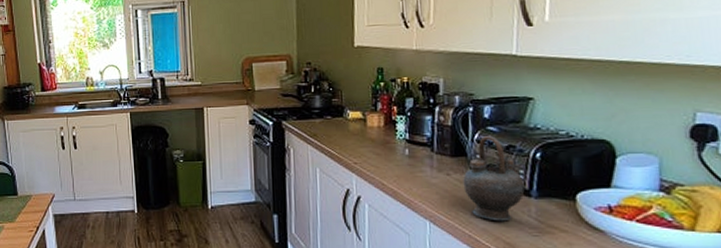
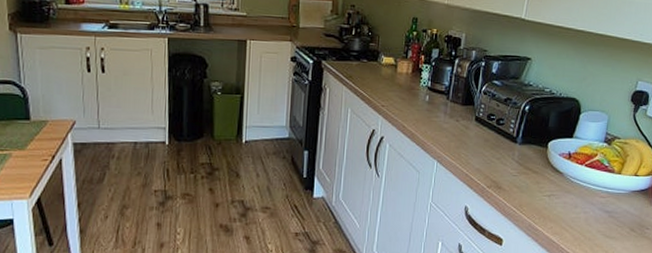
teapot: present [463,135,525,221] -> none [467,88,514,163]

